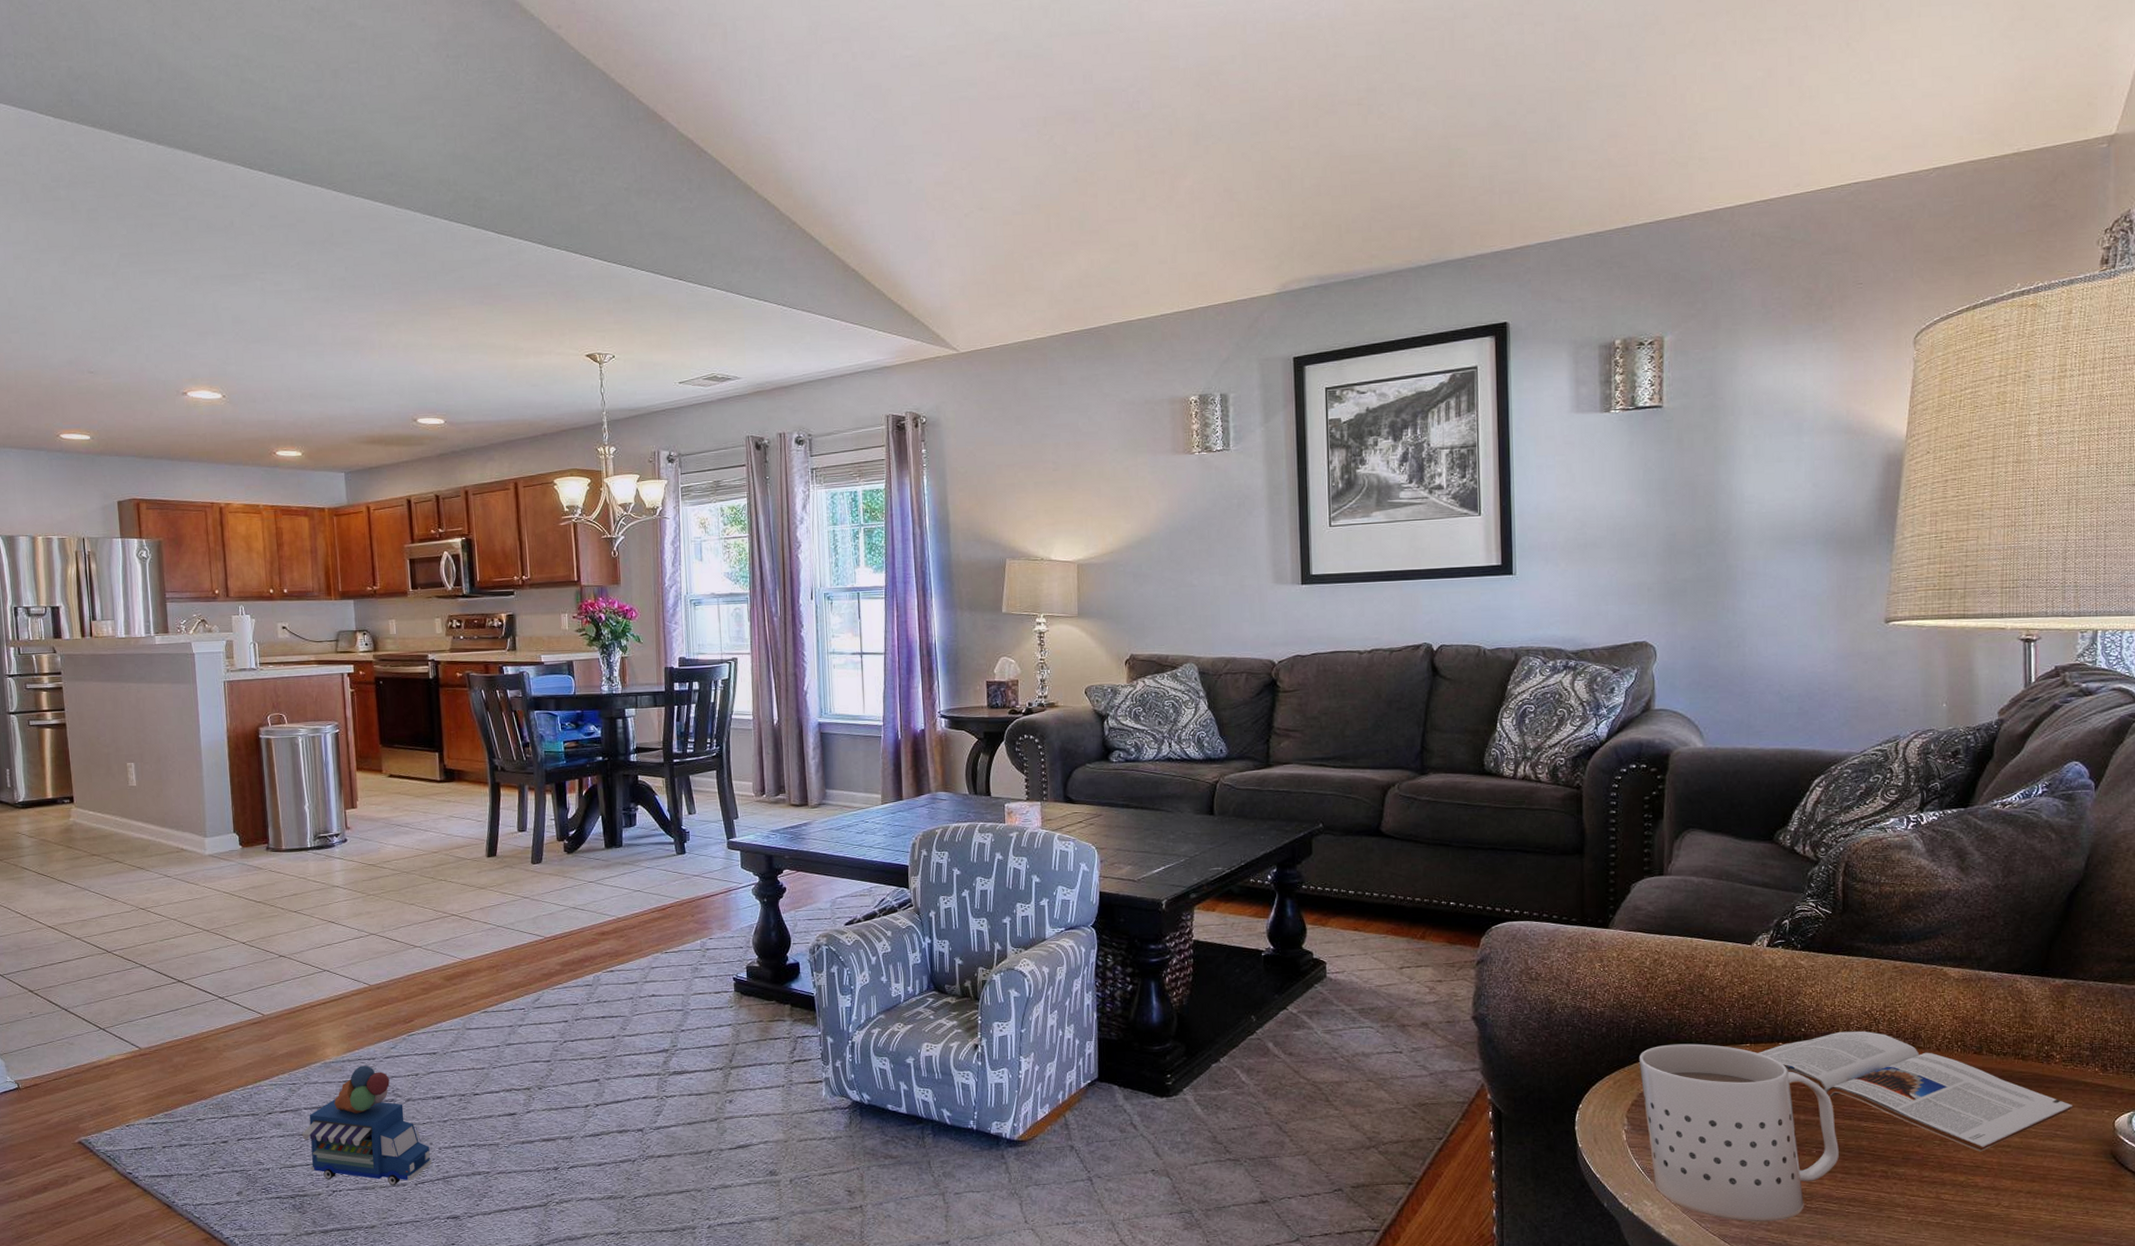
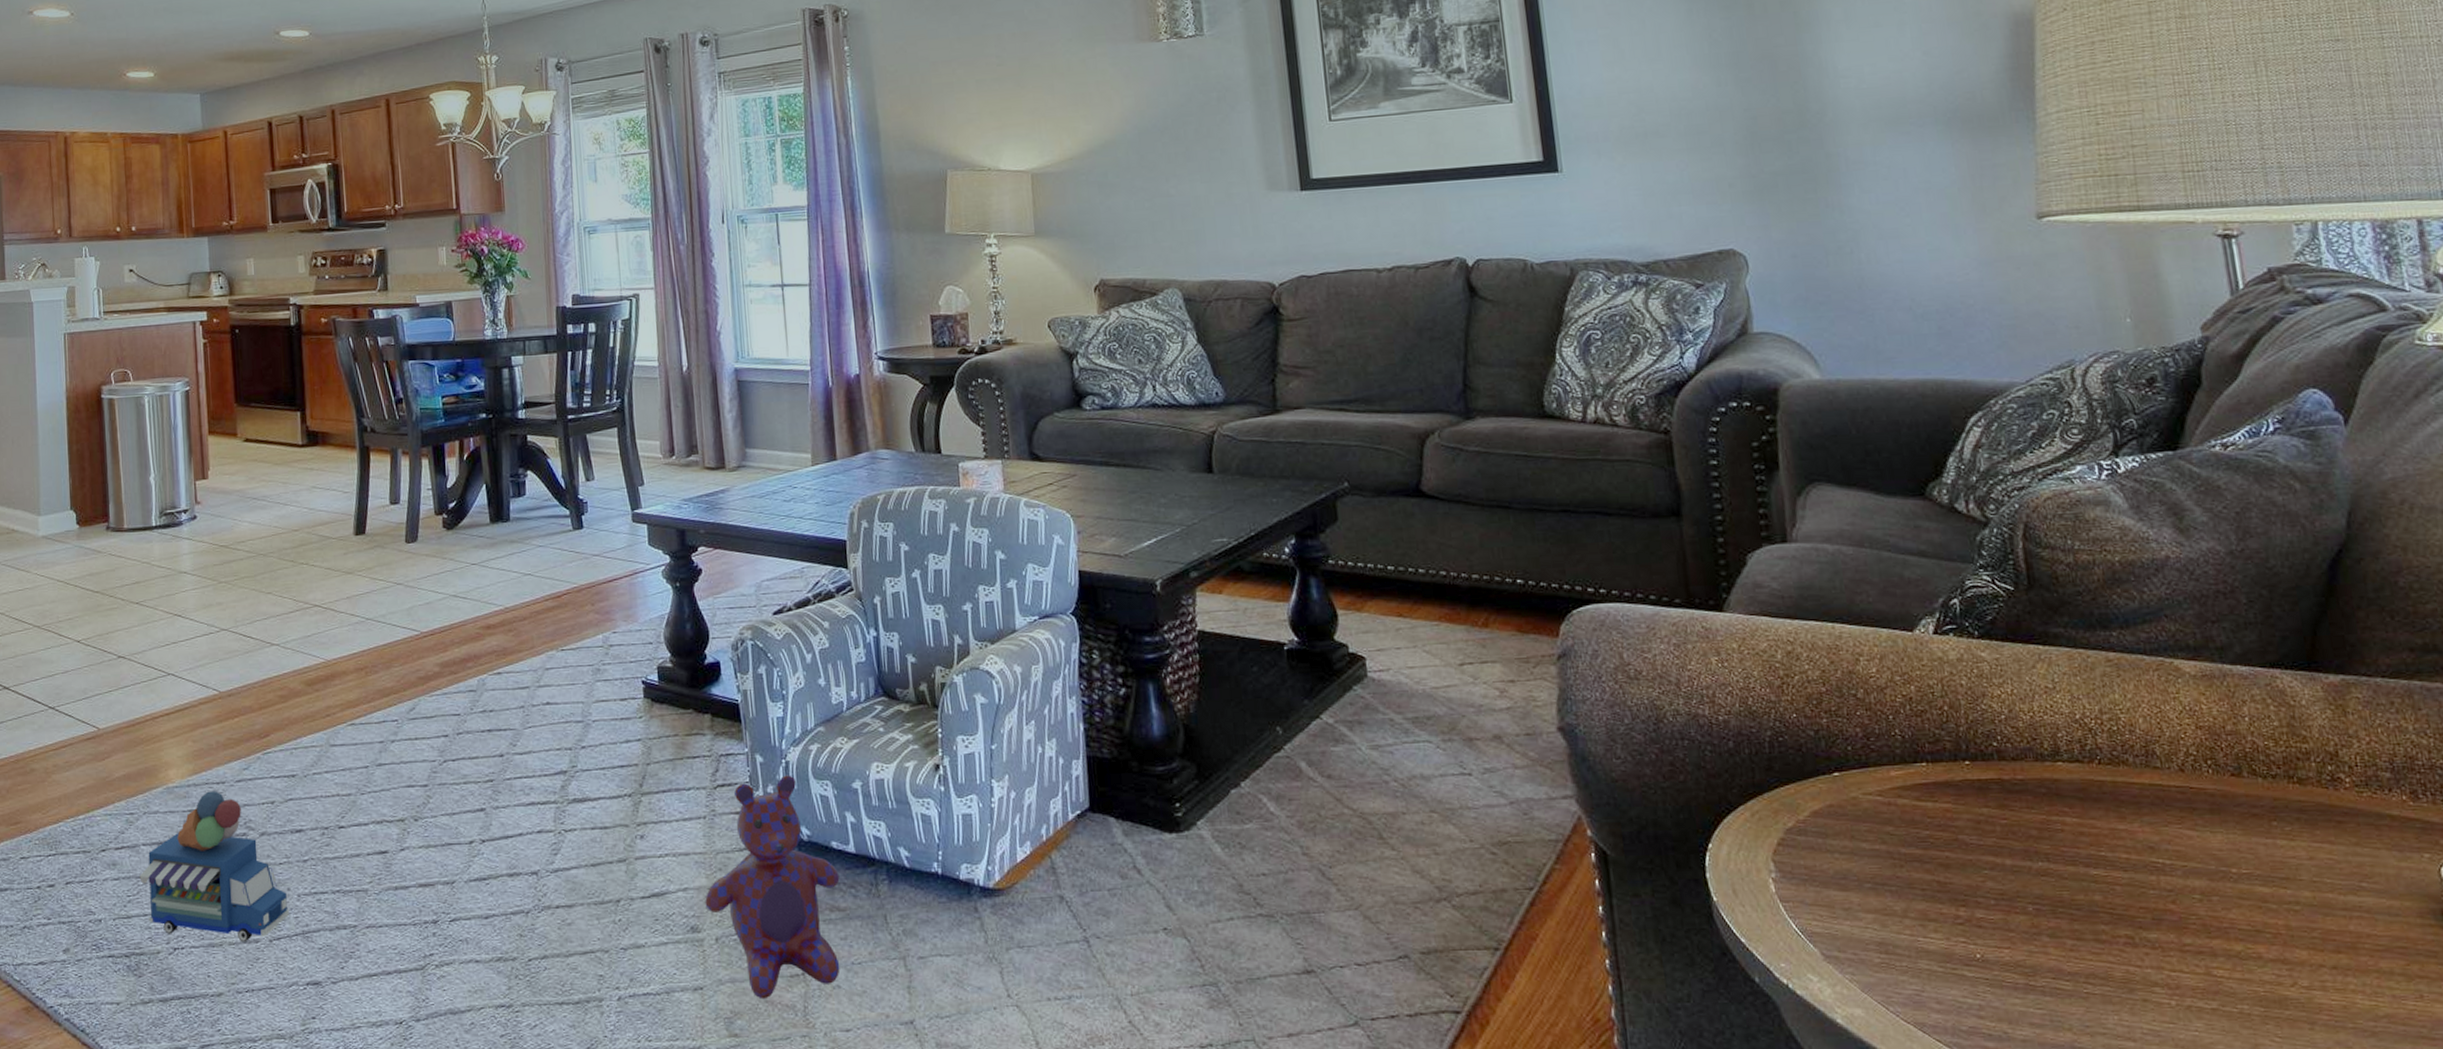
stuffed animal: none [782,1052,893,1226] -> present [705,775,840,1000]
mug: present [1638,1043,1839,1221] -> none [1780,762,2065,1005]
magazine: present [1758,1030,2074,1152] -> none [1938,745,2380,910]

